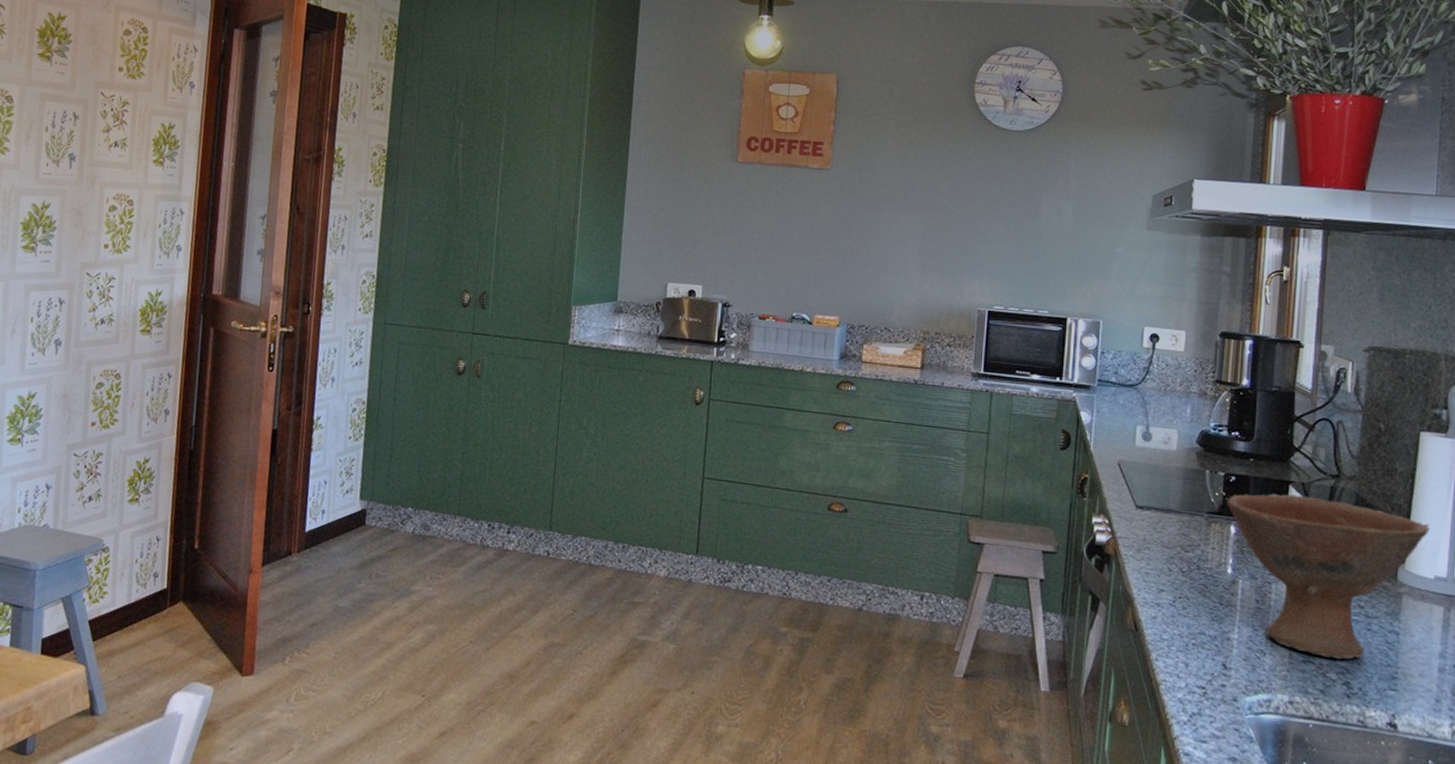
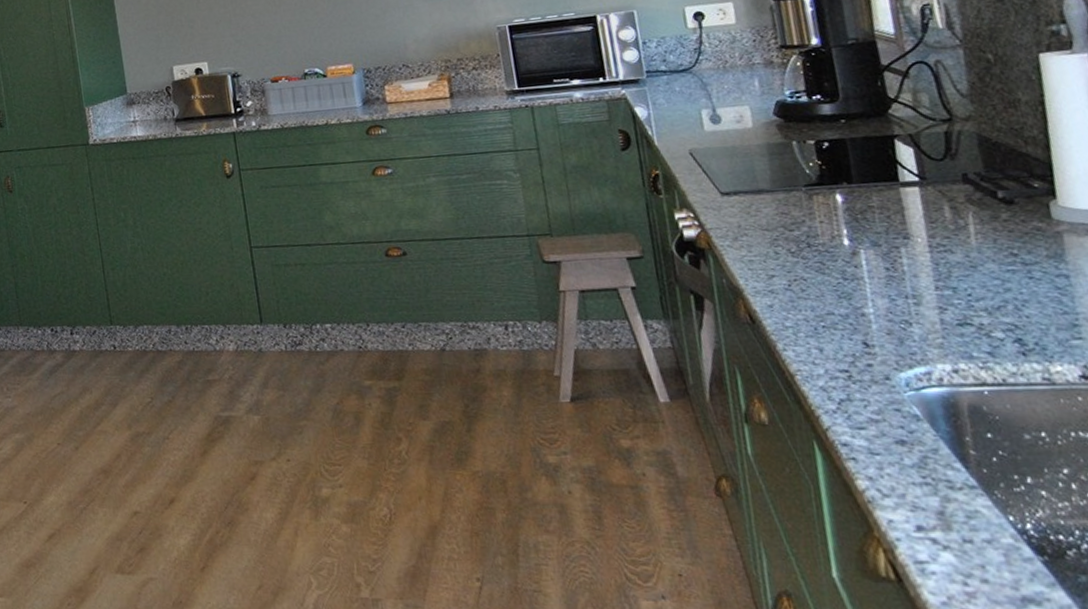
bowl: present [1227,493,1430,659] -> none [824,145,1079,316]

